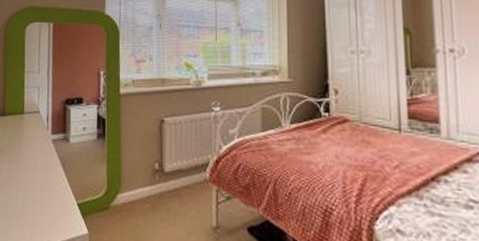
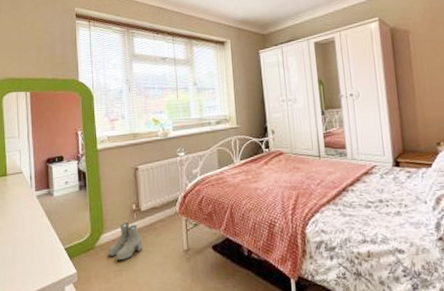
boots: none [125,183,163,228] -> present [108,223,142,261]

